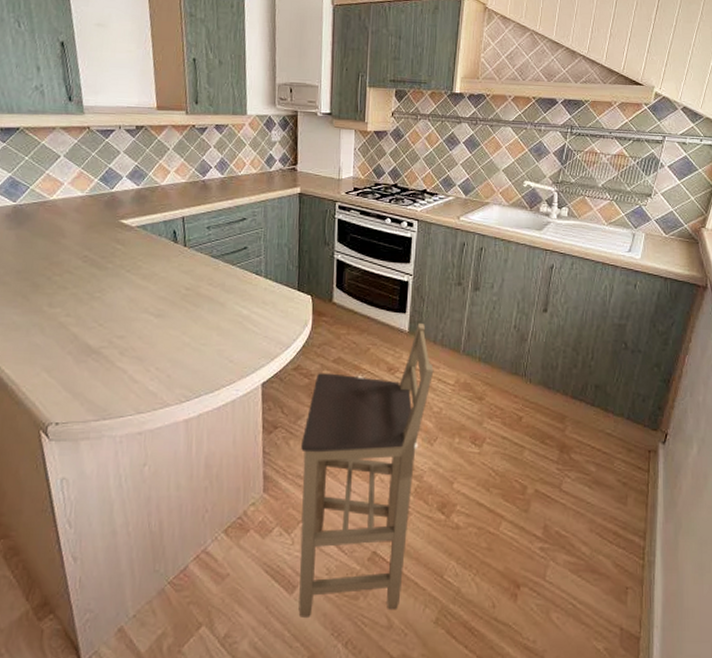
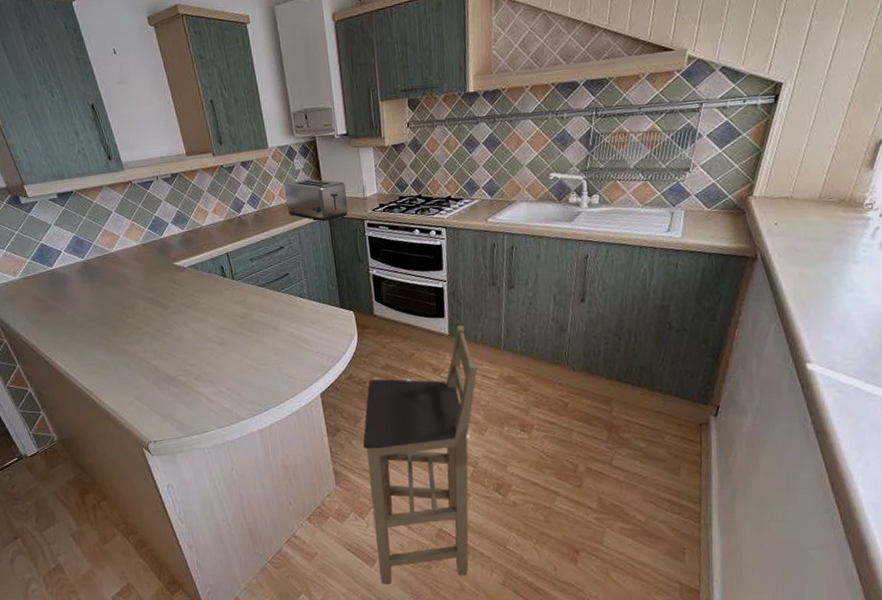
toaster: none [256,151,321,198] -> present [283,178,349,222]

